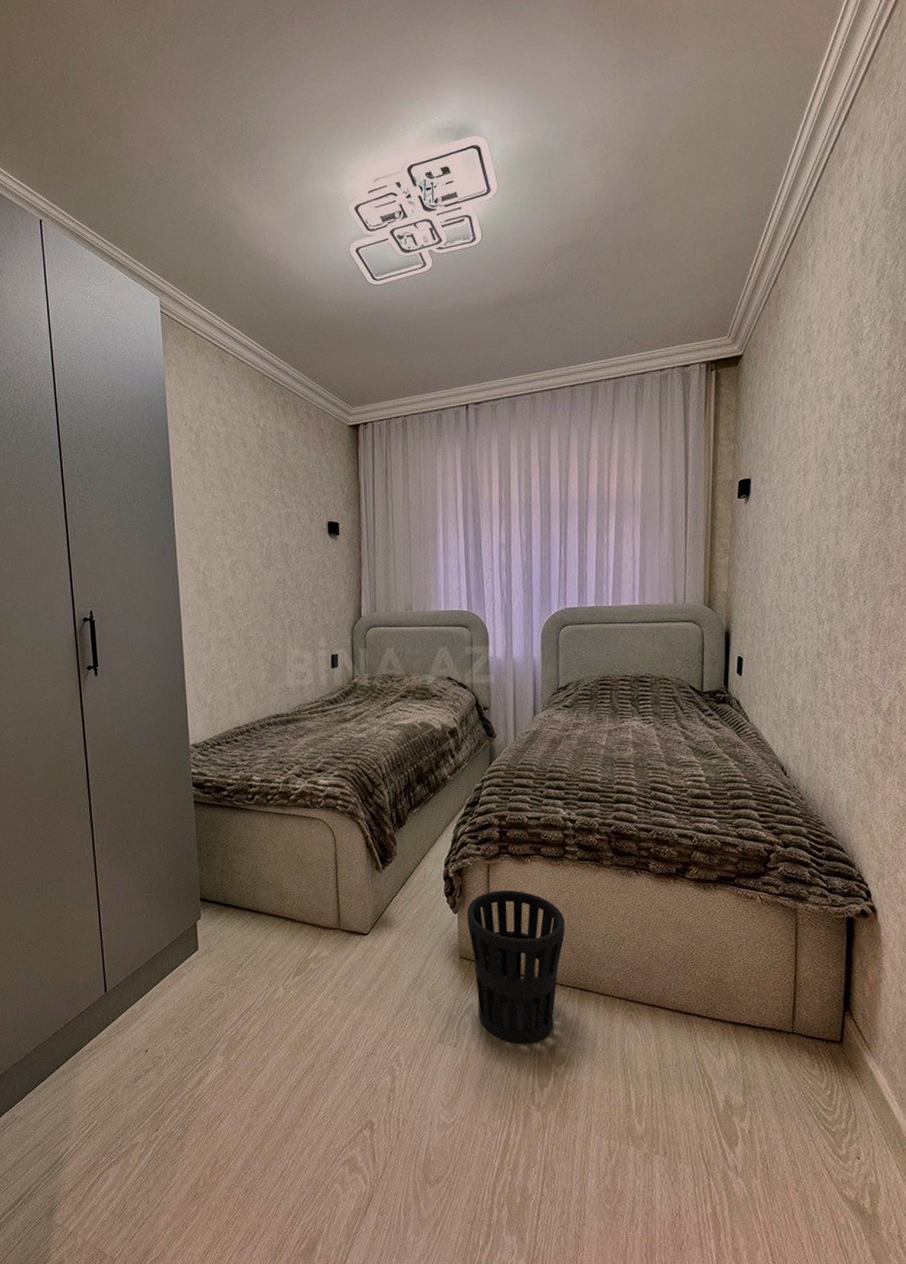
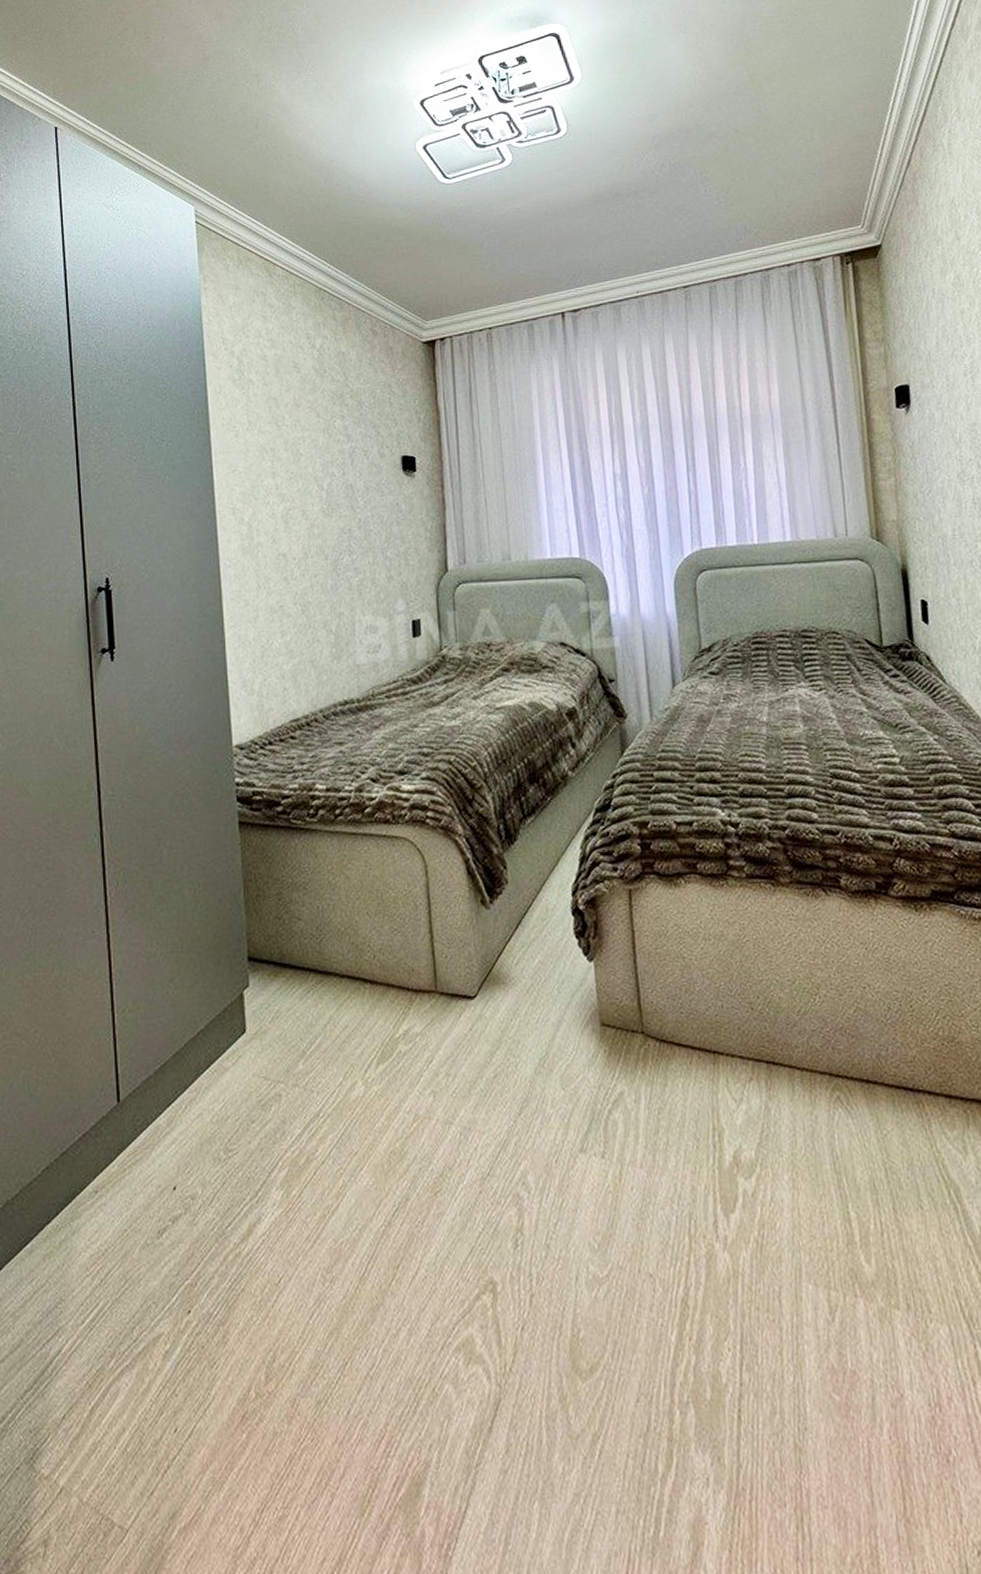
wastebasket: present [467,889,565,1045] -> none [606,924,739,1150]

